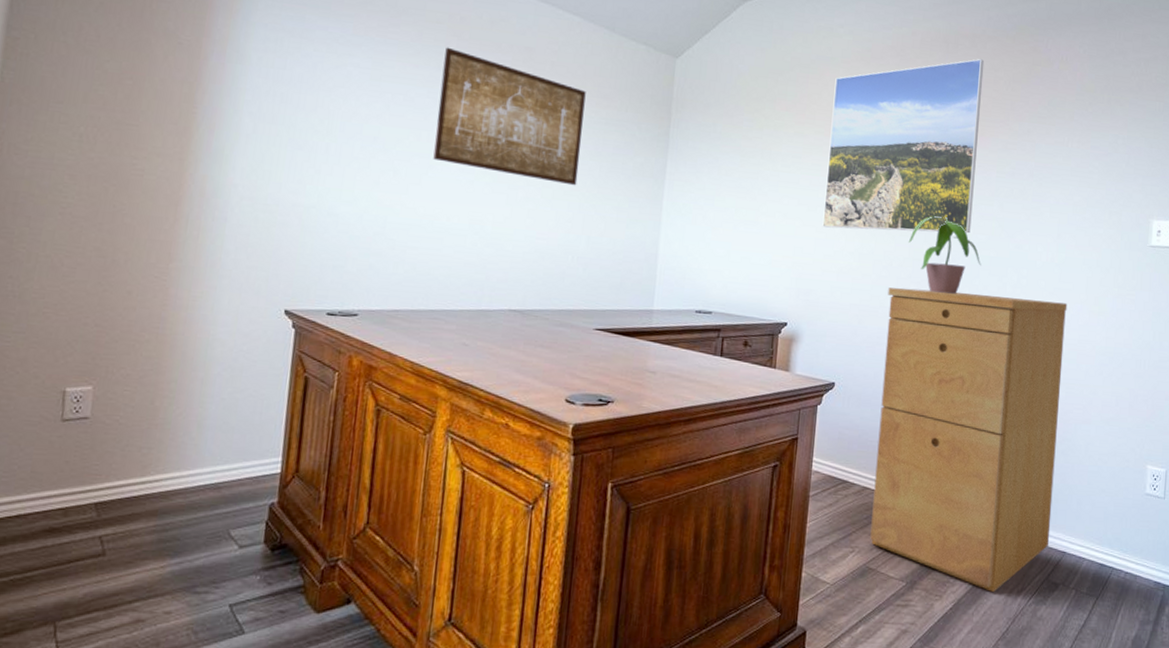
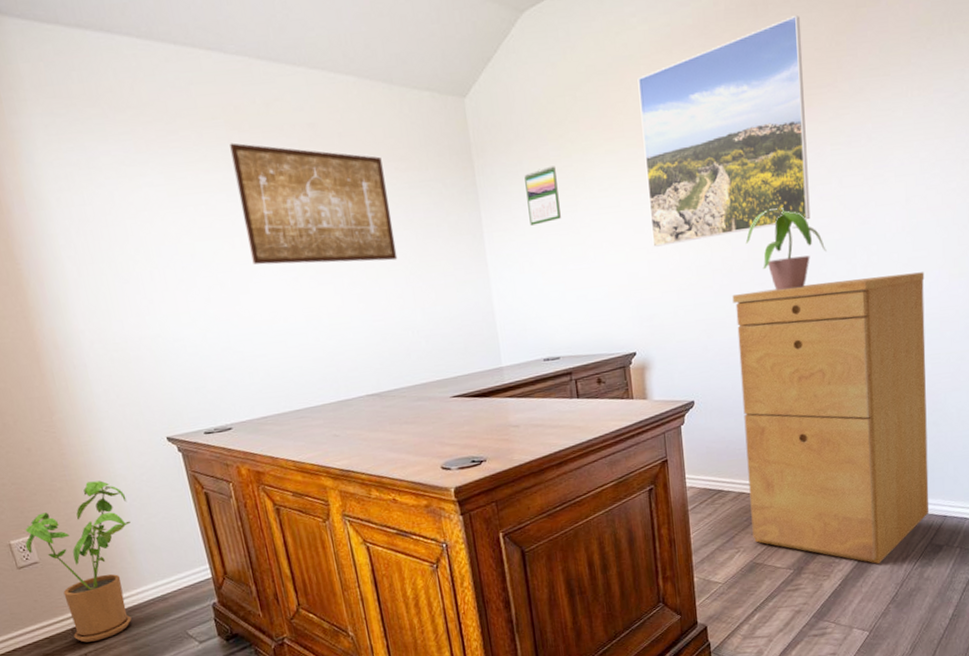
house plant: none [81,340,217,523] -> present [25,480,132,643]
calendar: none [711,134,746,183] -> present [524,166,561,226]

